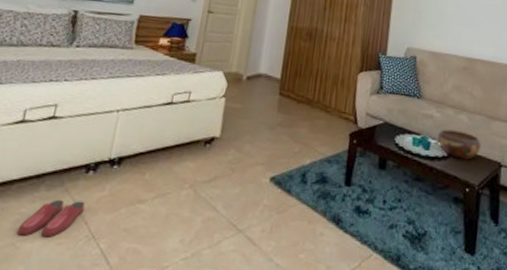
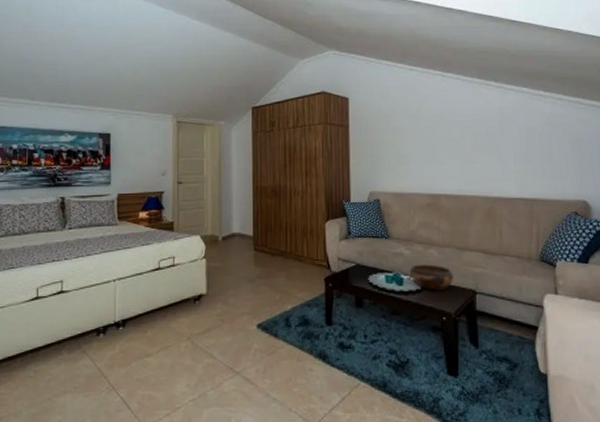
slippers: present [16,199,85,238] -> none [51,359,101,392]

